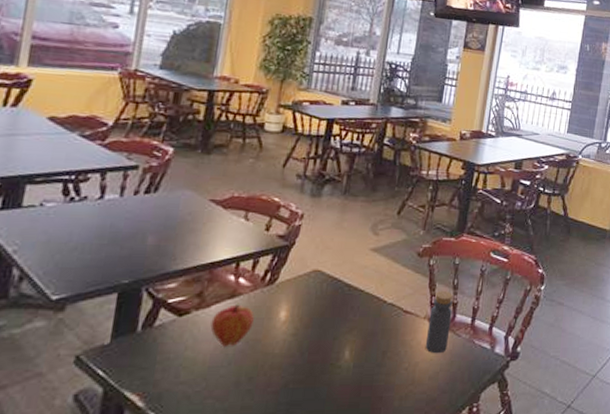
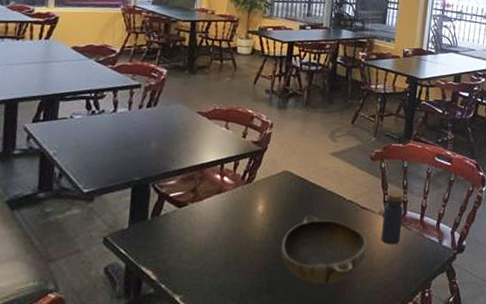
fruit: present [210,303,254,346] -> none [204,197,238,233]
bowl: none [305,322,409,402] -> present [280,215,367,283]

